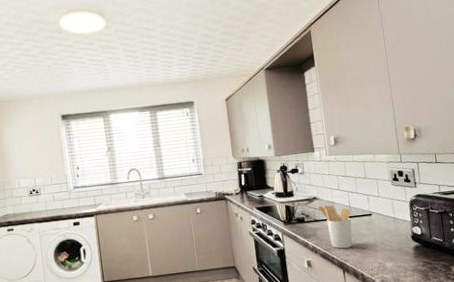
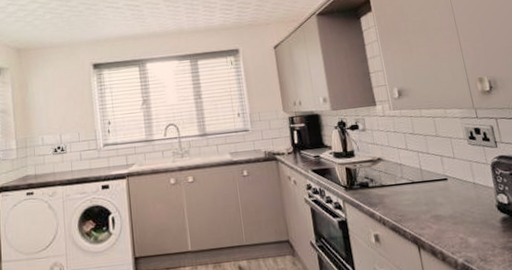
utensil holder: present [318,205,353,249] -> none [384,167,427,220]

